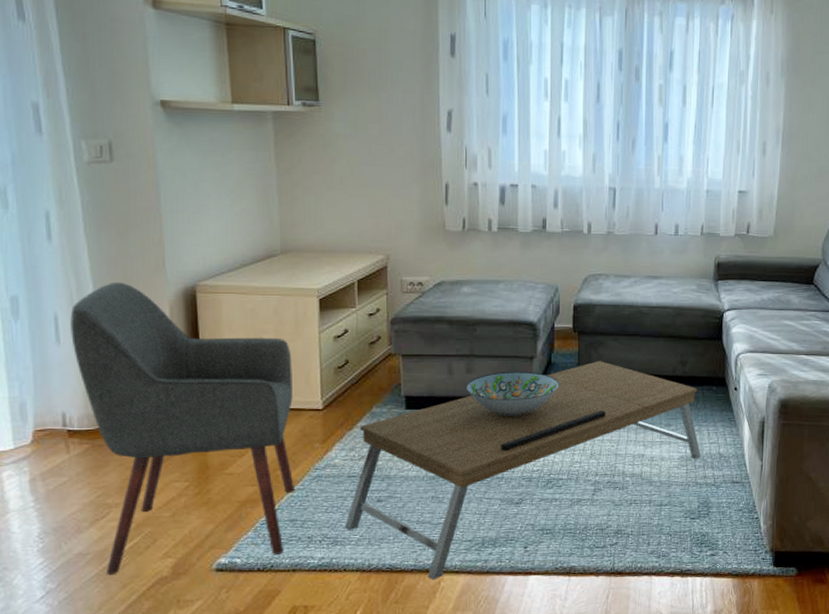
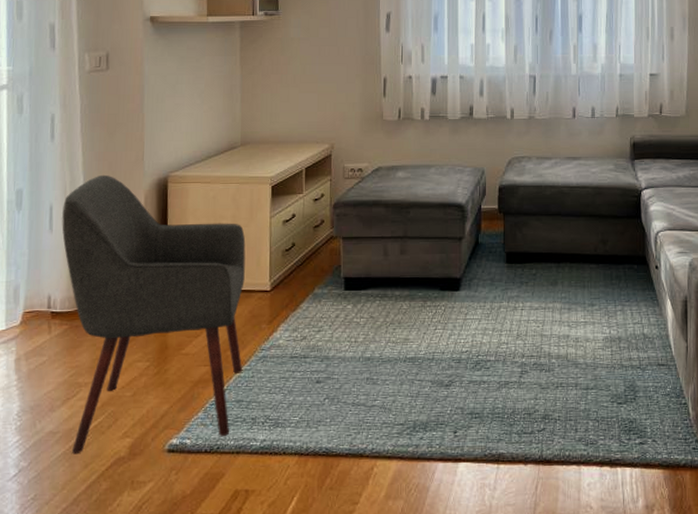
coffee table: present [345,361,701,581] -> none [286,241,625,466]
decorative bowl: present [466,371,559,415] -> none [400,251,486,296]

